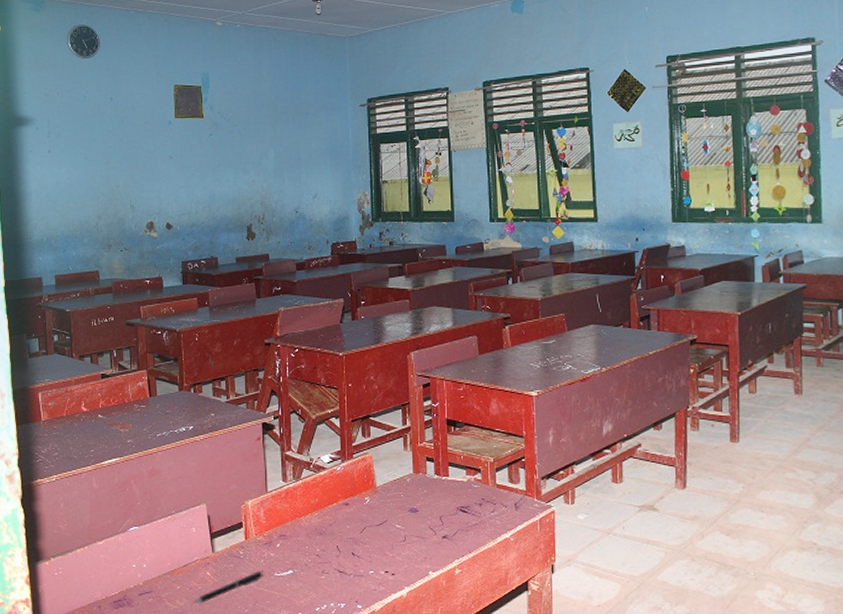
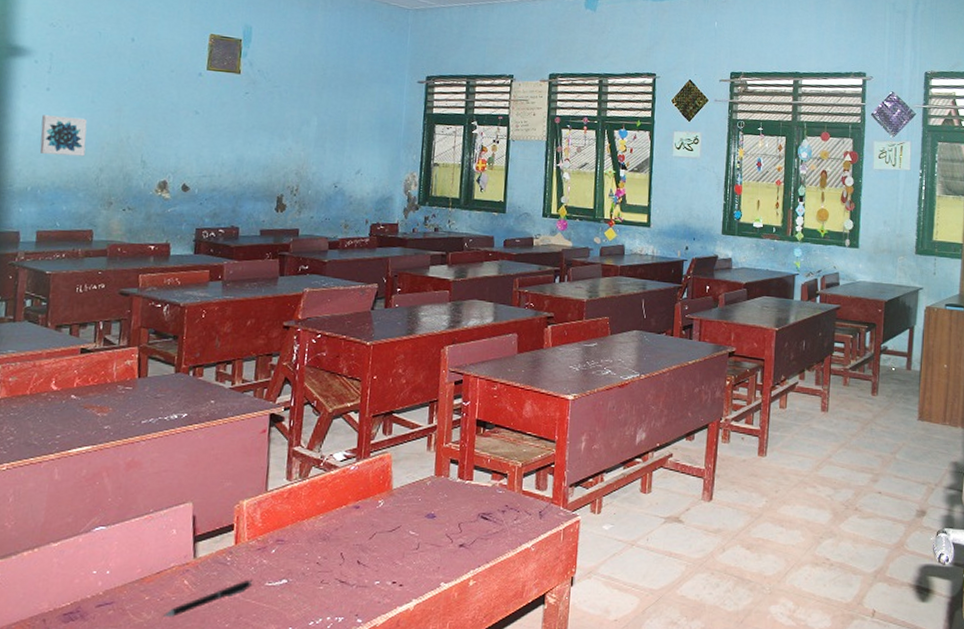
wall art: none [47,173,85,208] -> present [39,115,88,157]

